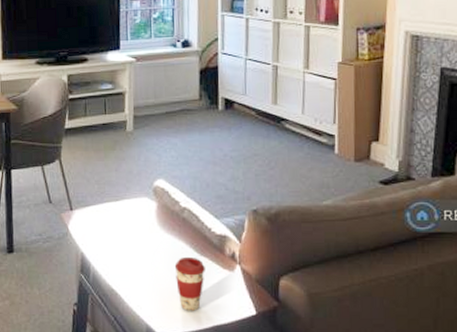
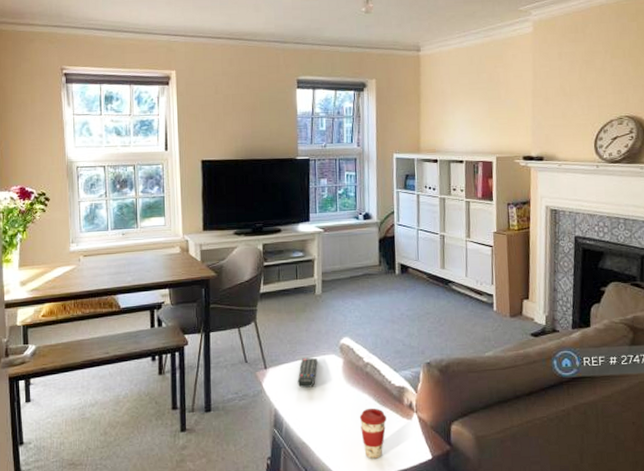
remote control: none [106,200,128,232] -> present [297,357,318,388]

